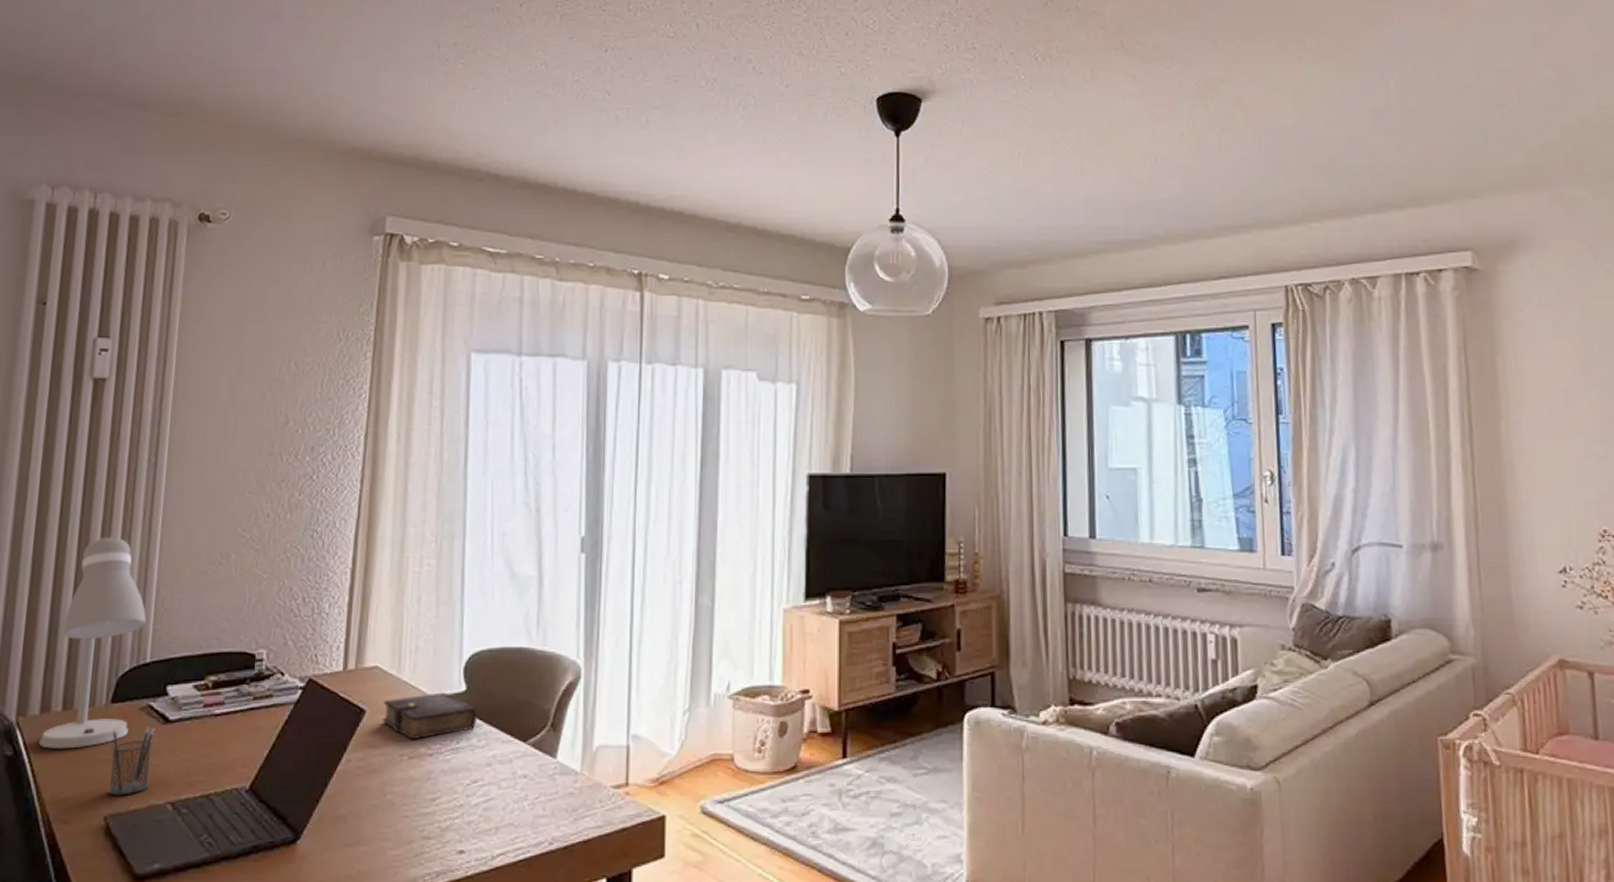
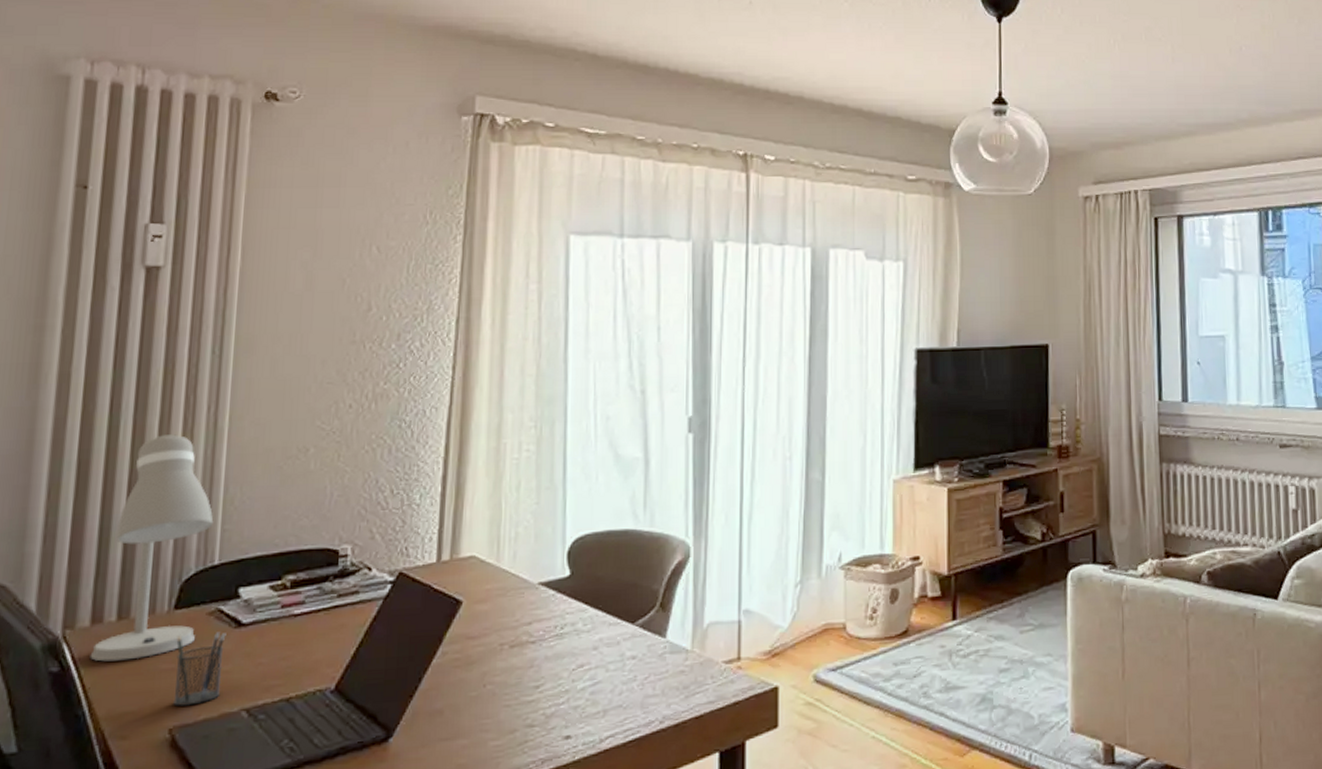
book: present [382,692,478,740] -> none [480,578,583,629]

